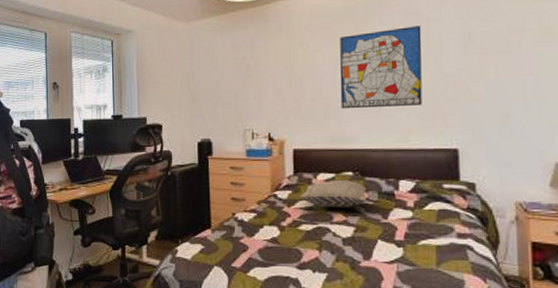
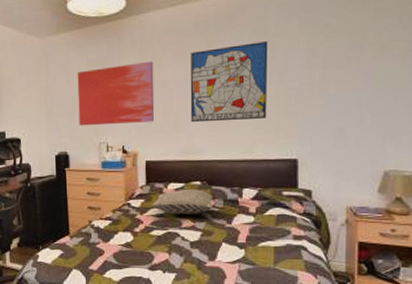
wall art: none [221,45,302,112] -> present [77,61,155,126]

